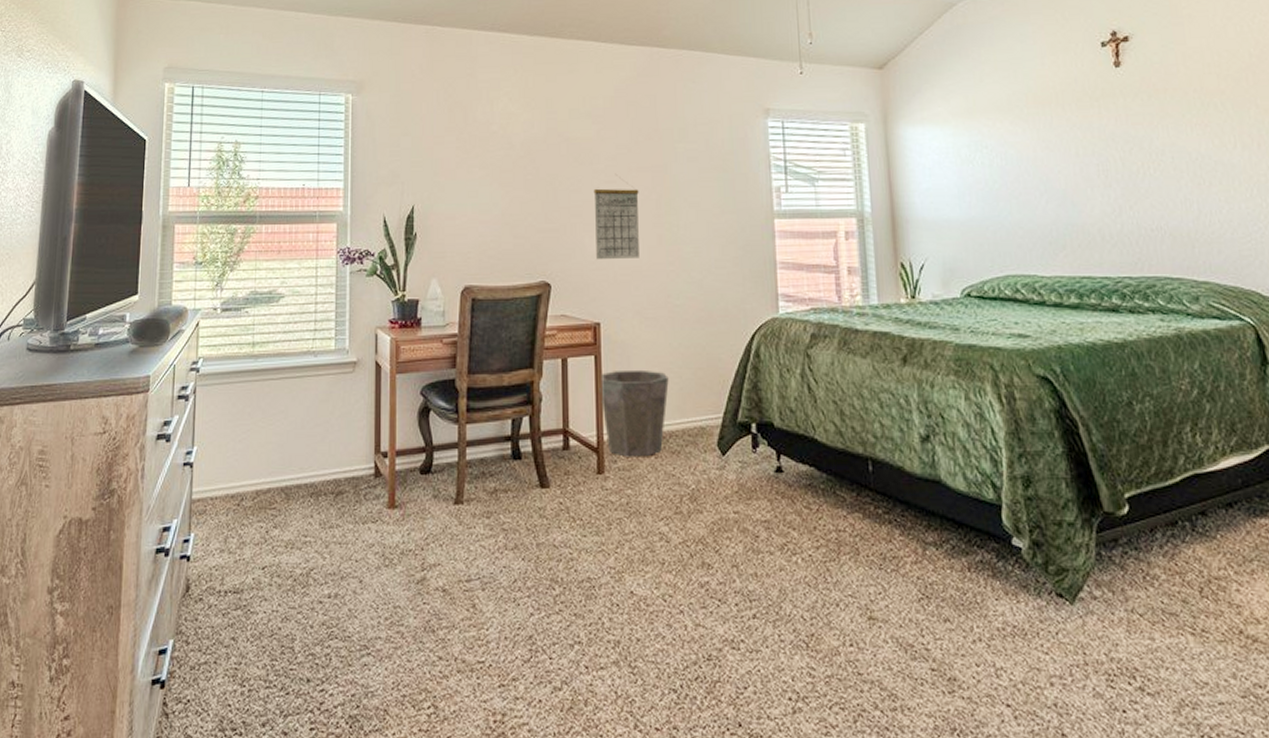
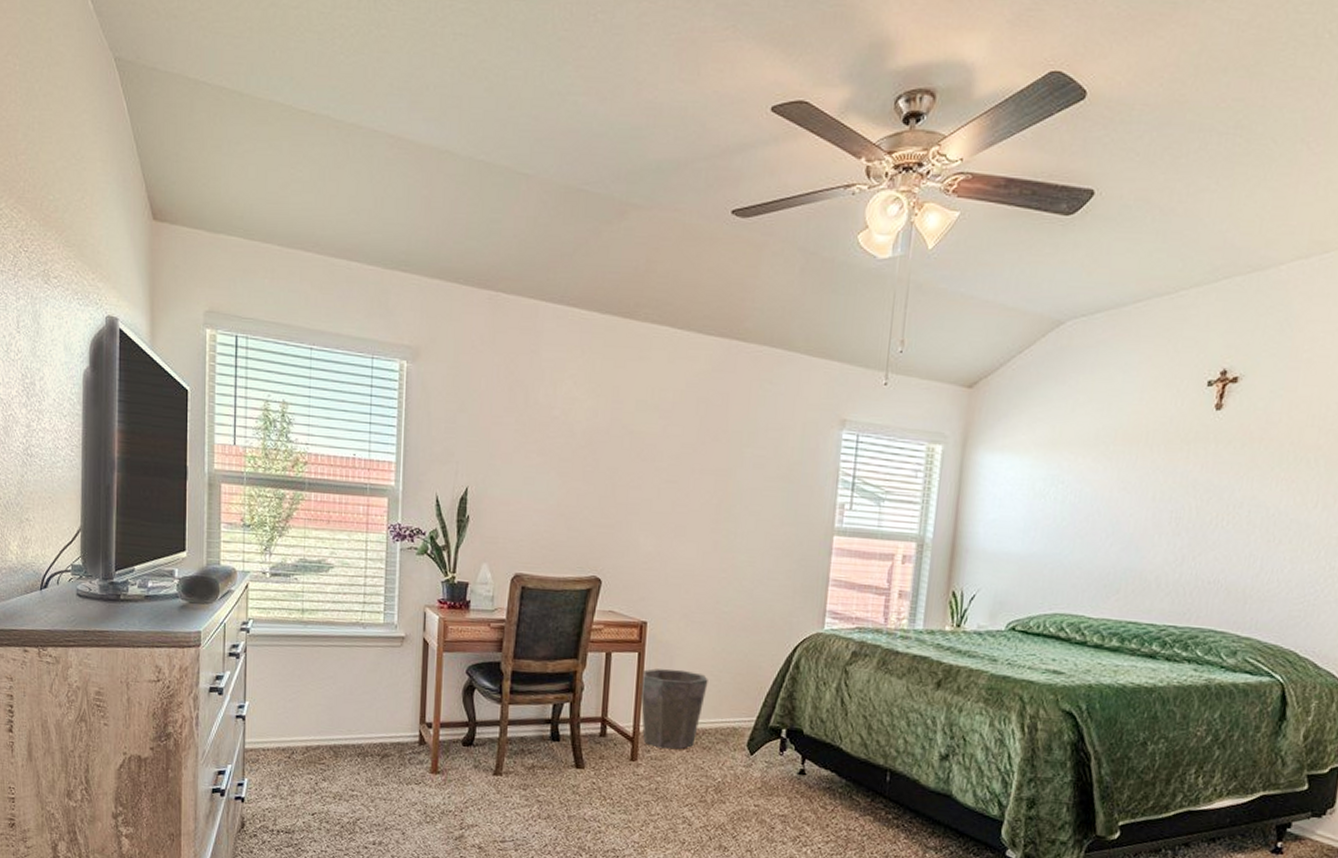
calendar: present [593,175,639,259] -> none [649,475,700,562]

